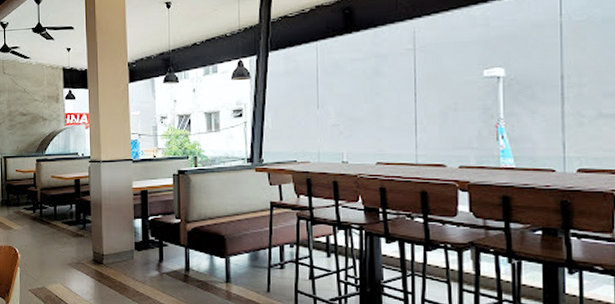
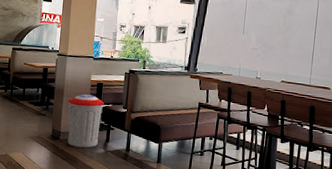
trash can: none [108,206,152,272] -> present [67,94,104,148]

